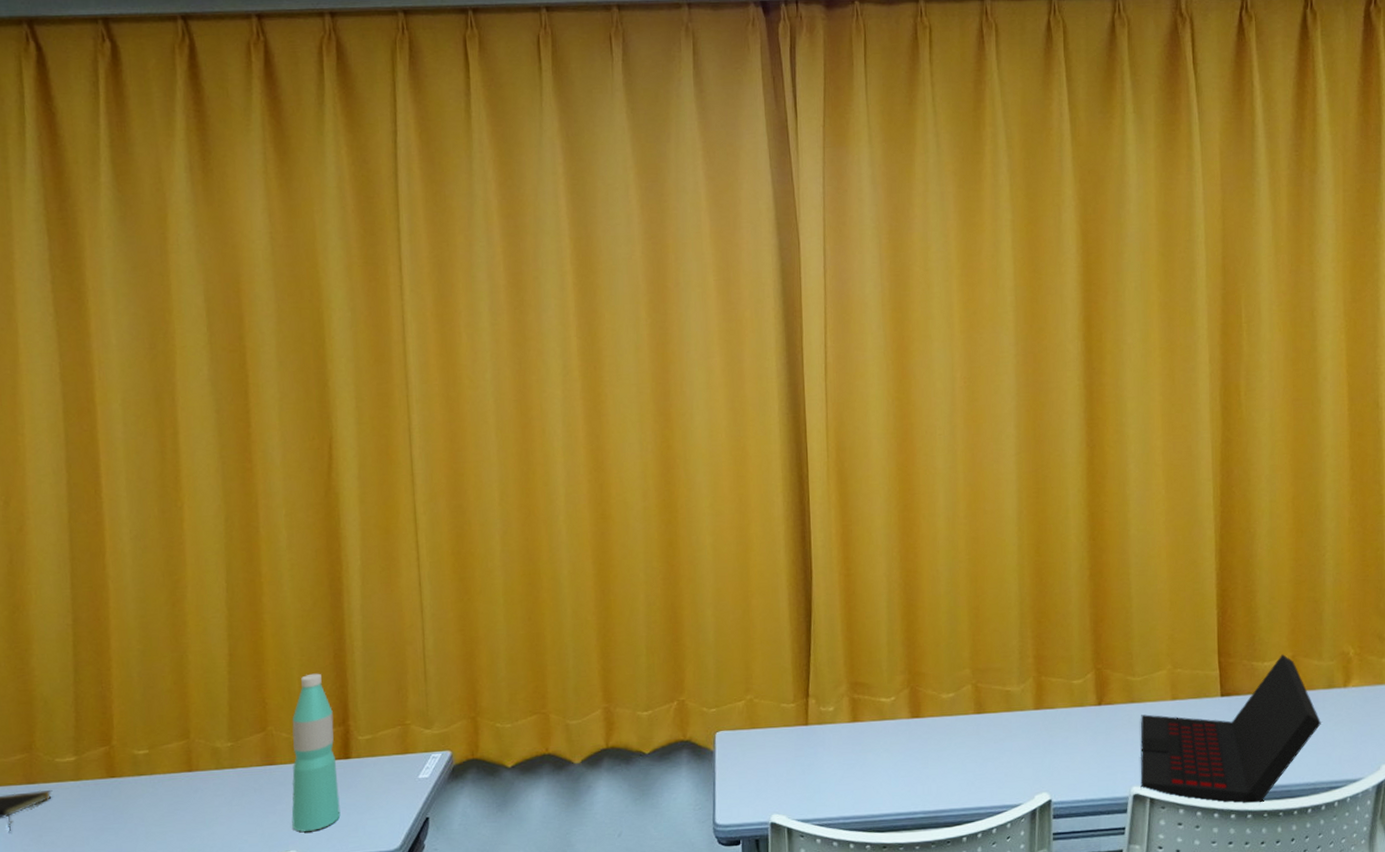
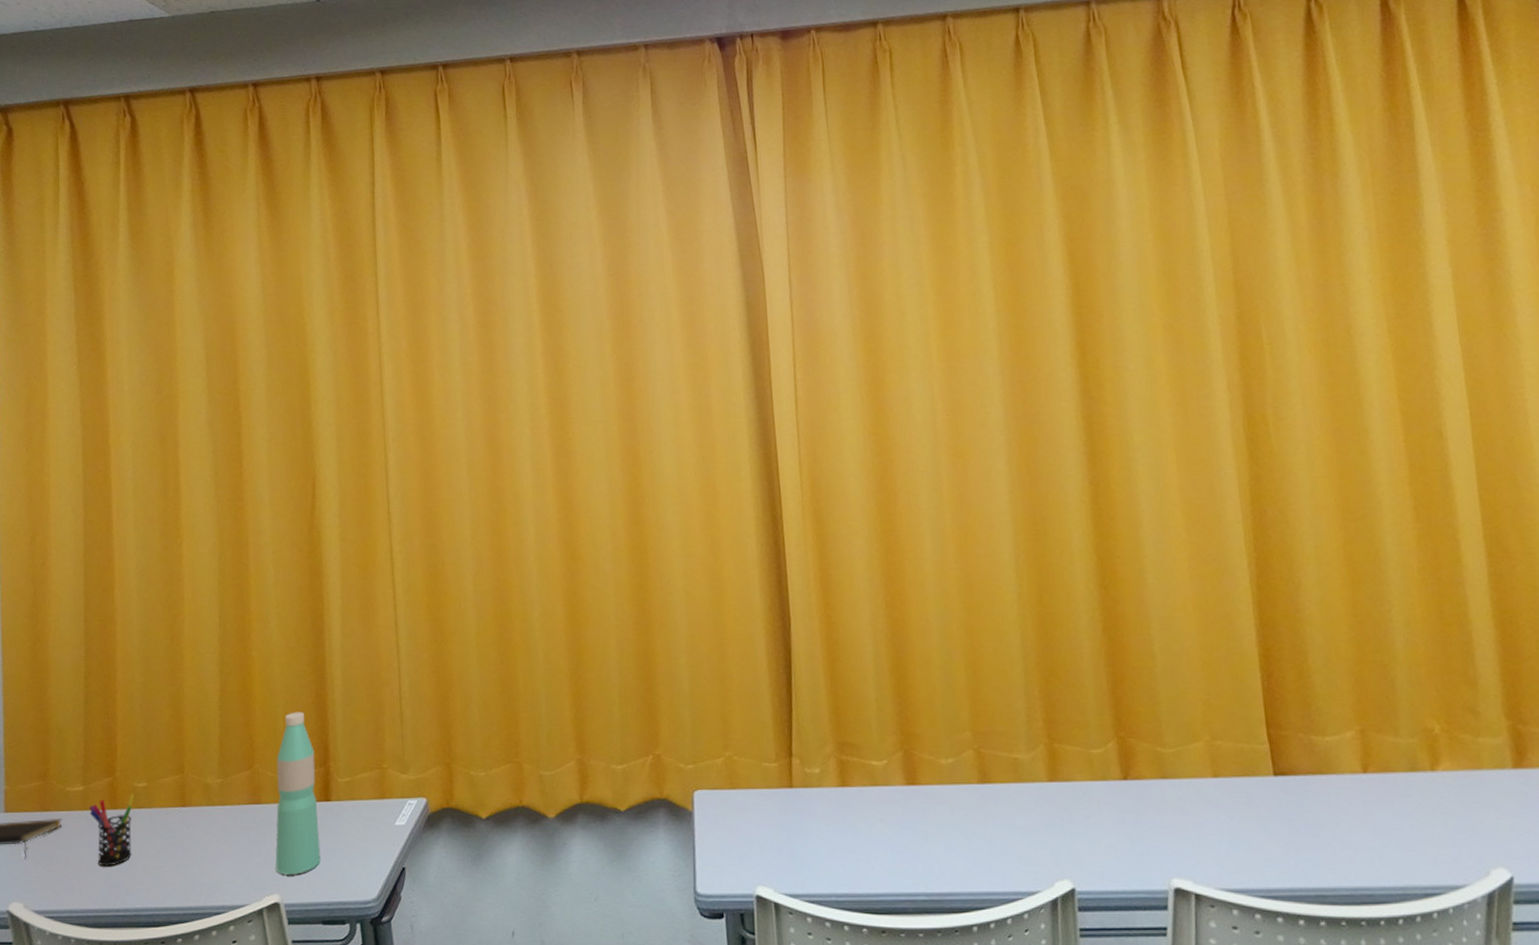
pen holder: none [82,760,134,835] -> present [89,793,134,867]
laptop: present [1140,653,1322,805] -> none [1175,727,1407,911]

